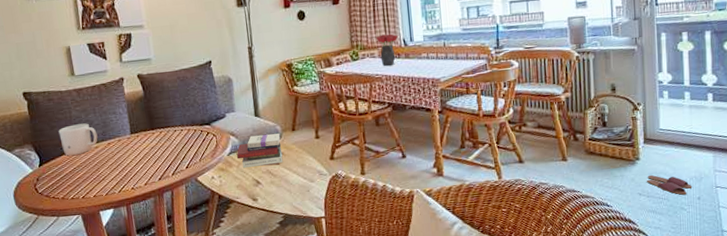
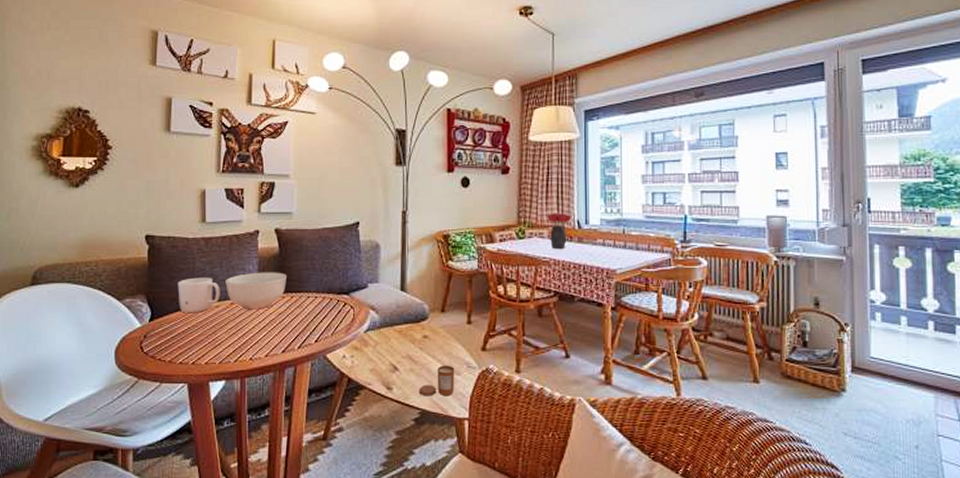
bowl: none [100,112,155,147] -> present [225,272,288,310]
books: present [237,133,283,169] -> none [375,312,427,350]
candle: none [280,174,310,203] -> present [418,365,455,396]
slippers: present [647,174,693,195] -> none [854,411,909,440]

